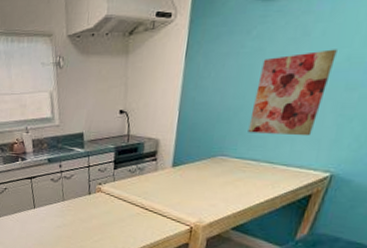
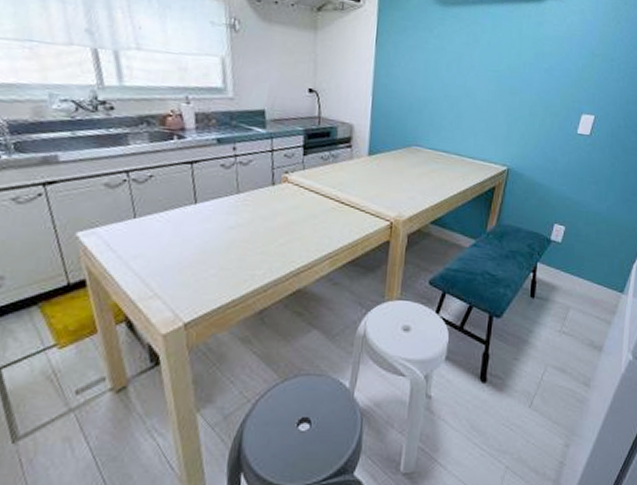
wall art: present [248,49,337,136] -> none [437,56,500,132]

